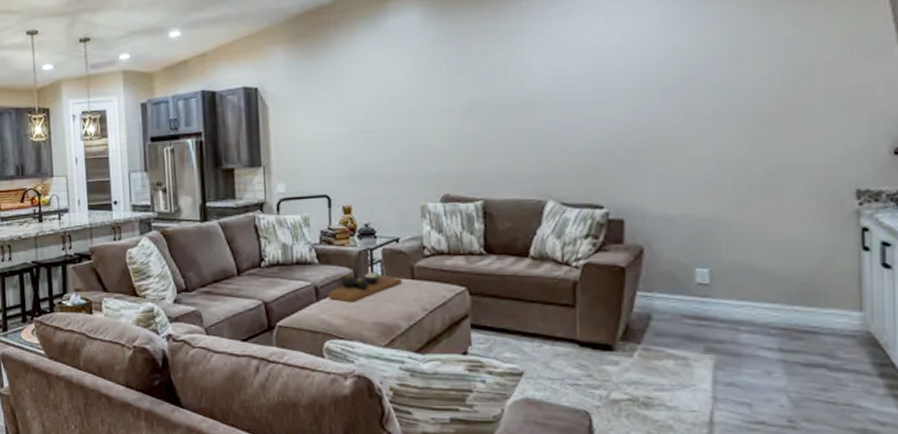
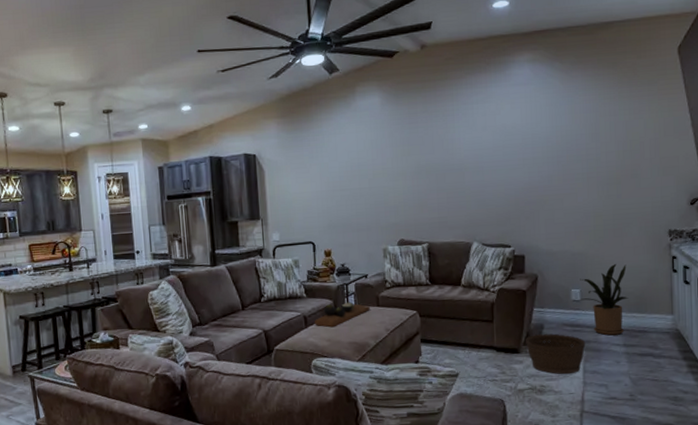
basket: none [624,327,718,385] -> present [526,334,586,375]
house plant: none [710,236,788,335] -> present [580,264,629,336]

